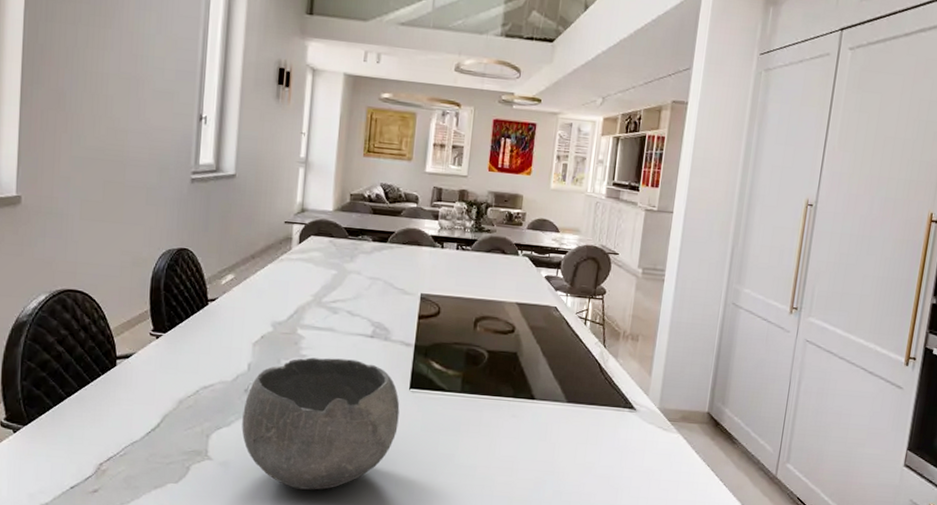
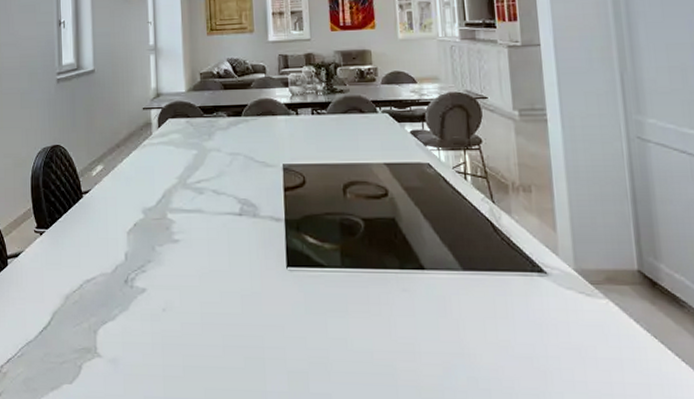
bowl: present [242,357,400,490] -> none [125,241,281,386]

